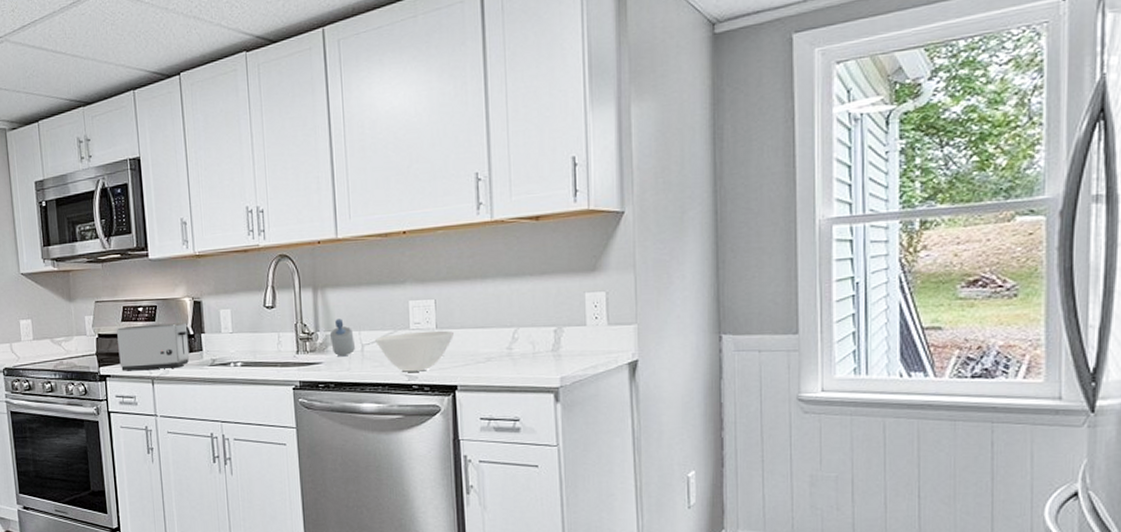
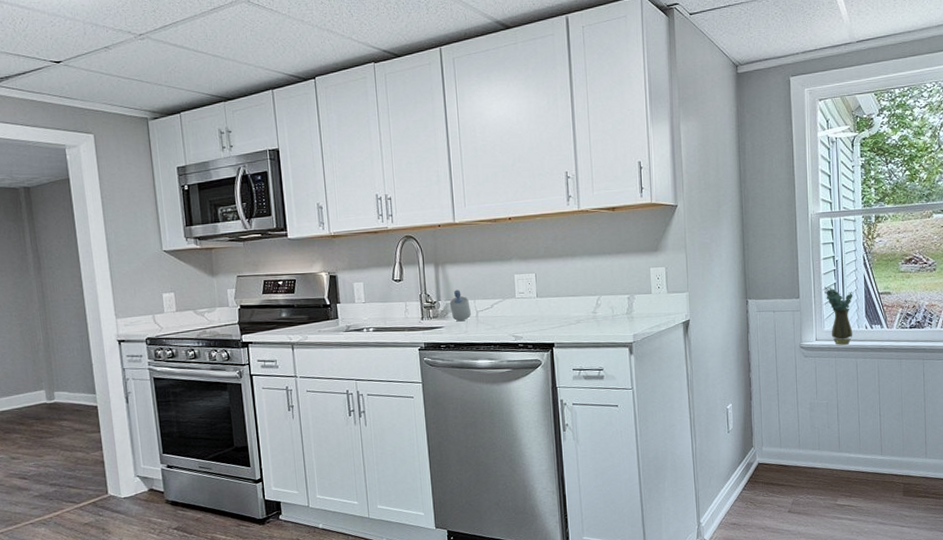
toaster: present [117,321,190,371] -> none [258,293,327,338]
bowl: present [375,330,454,372] -> none [488,298,551,333]
vase: none [837,317,882,400] -> present [824,286,853,346]

